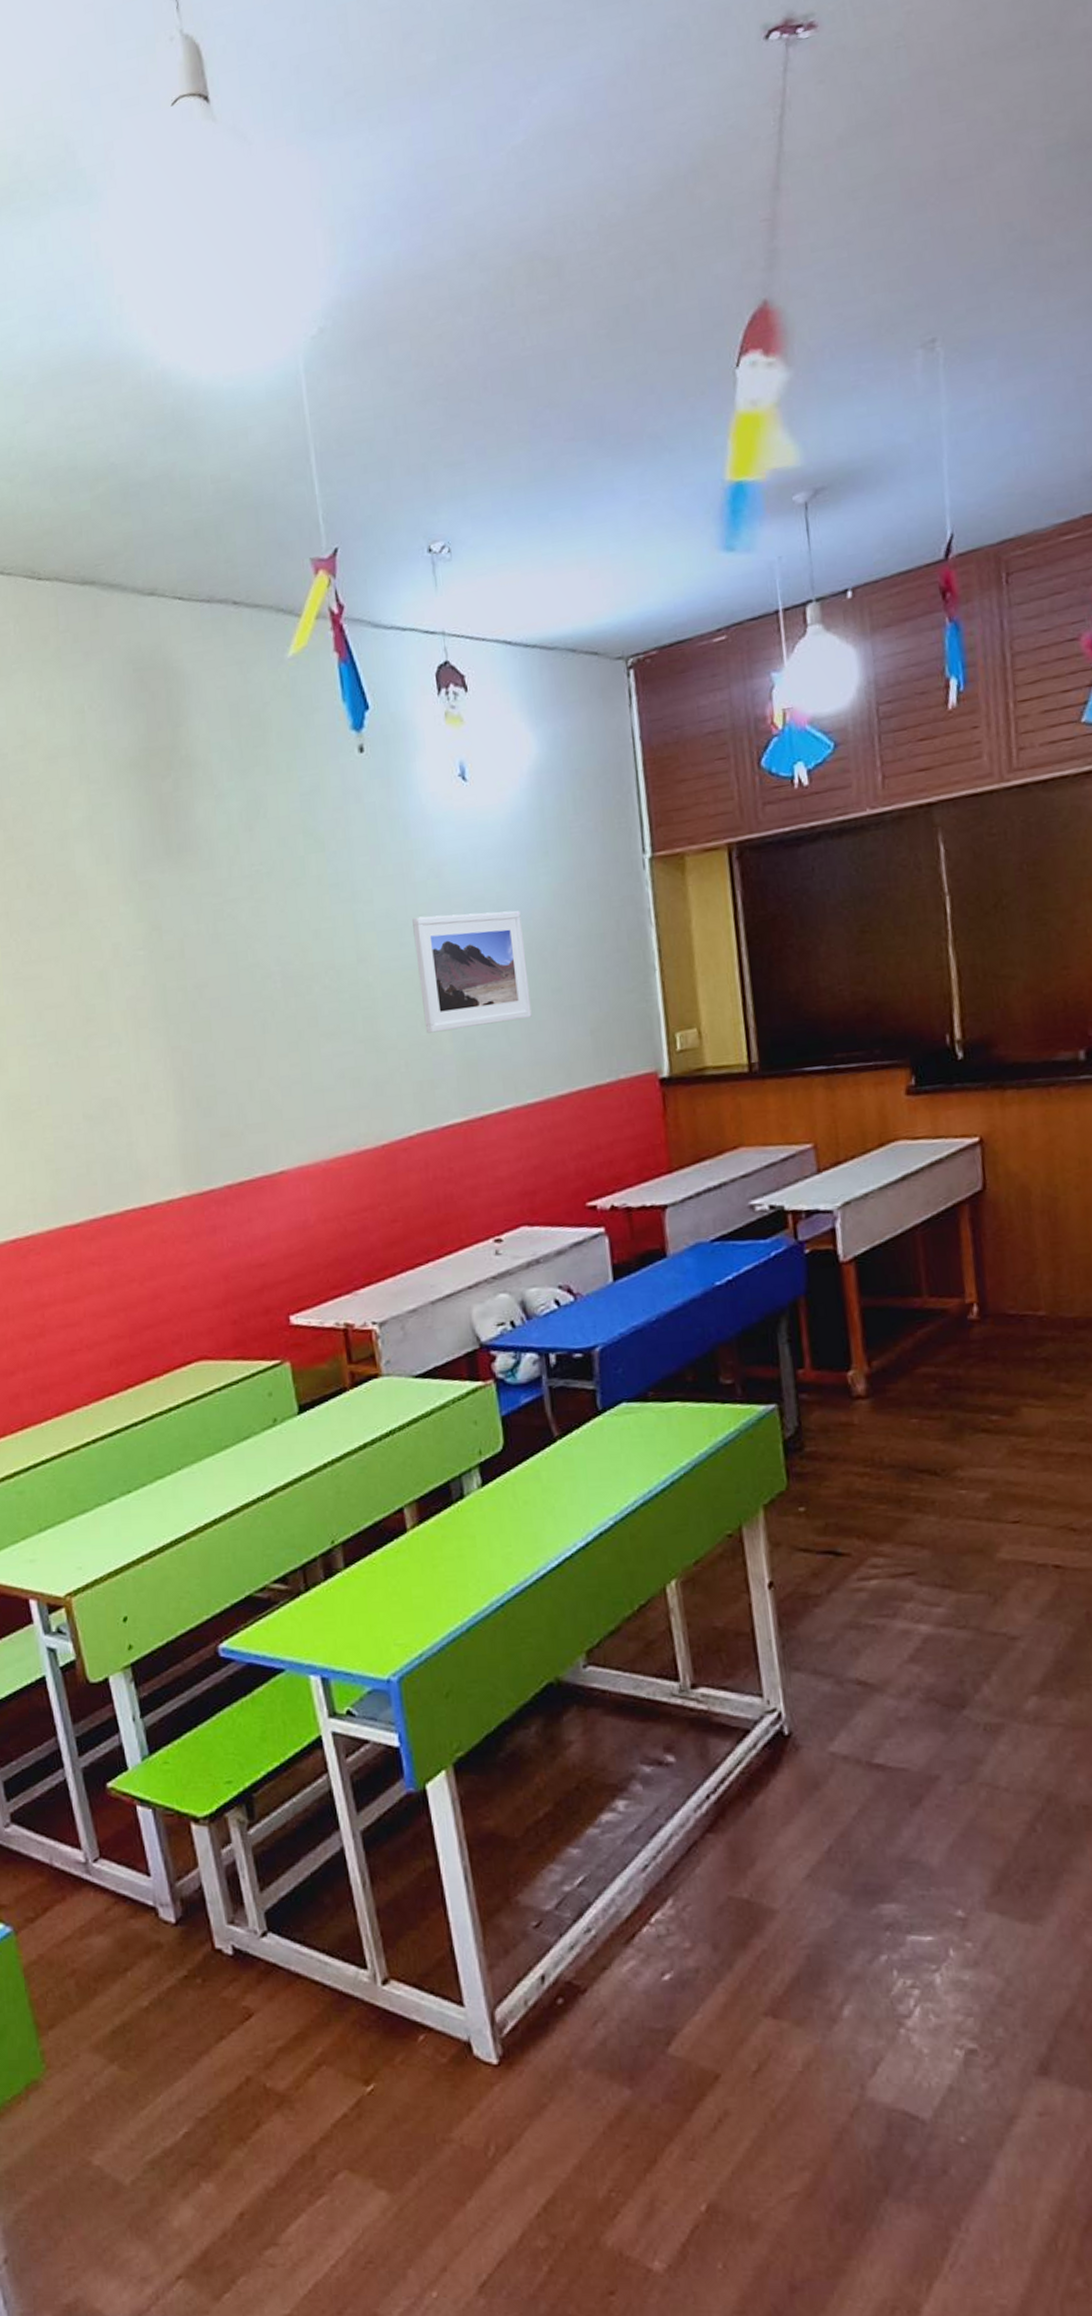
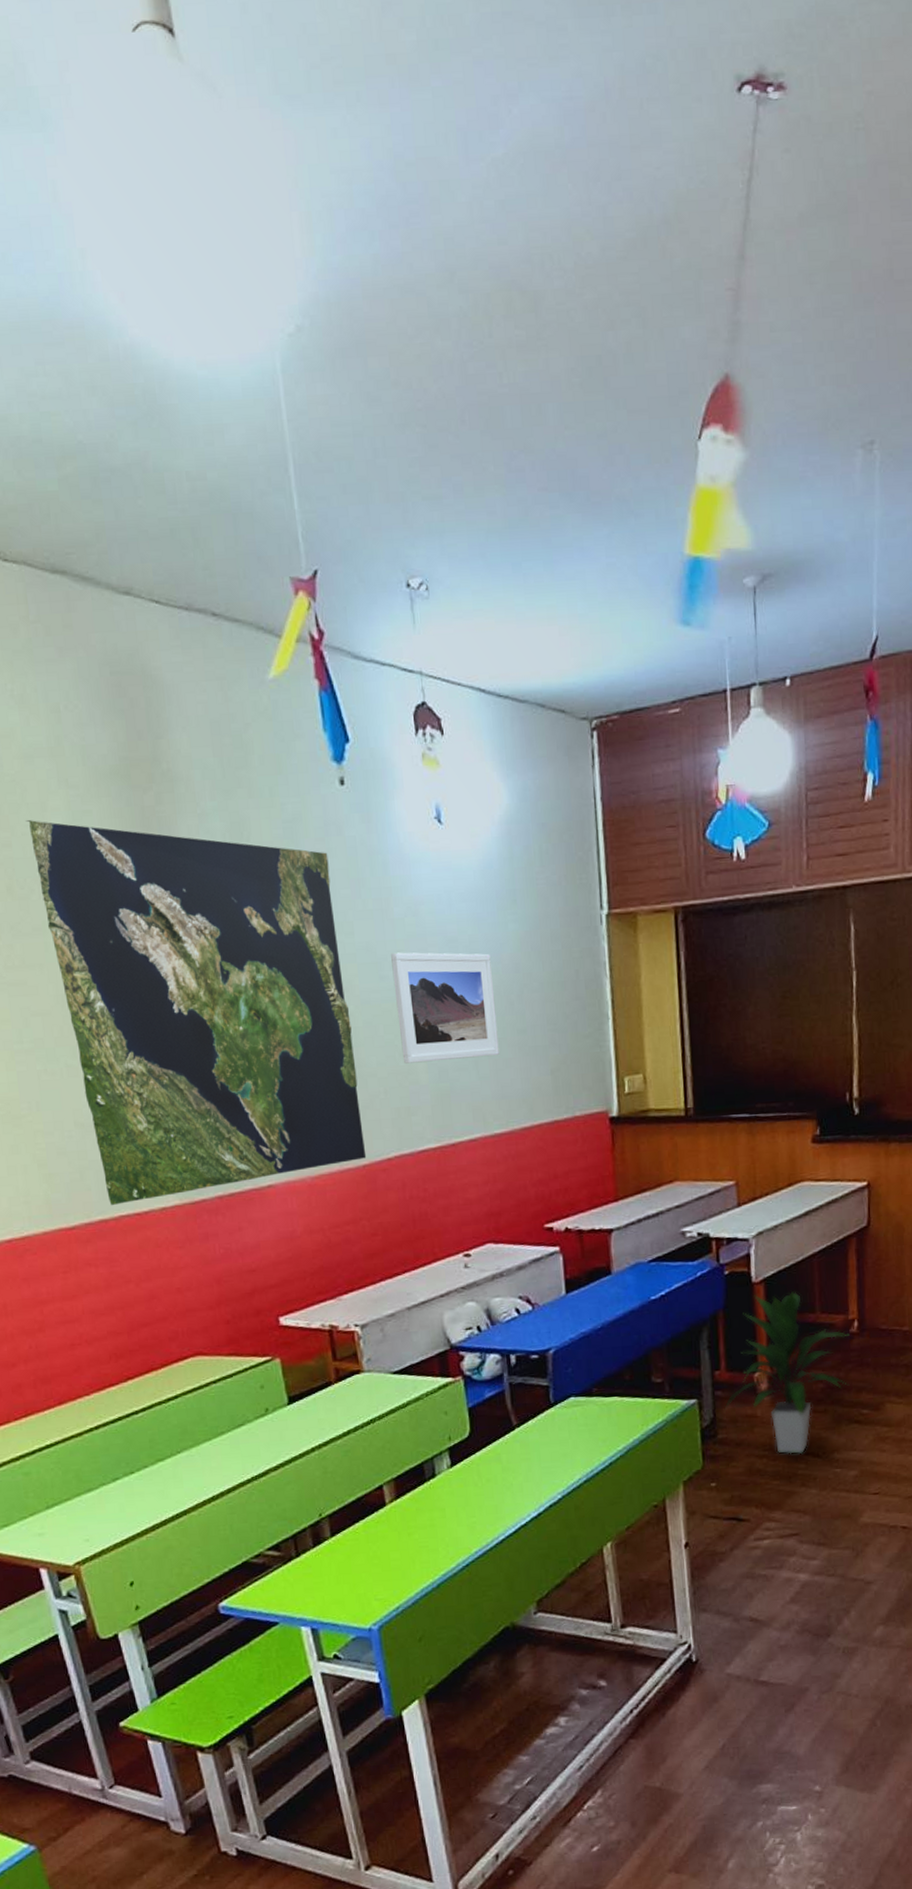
world map: none [47,817,386,1199] -> present [25,820,367,1205]
indoor plant: none [811,1271,971,1472] -> present [724,1291,850,1454]

